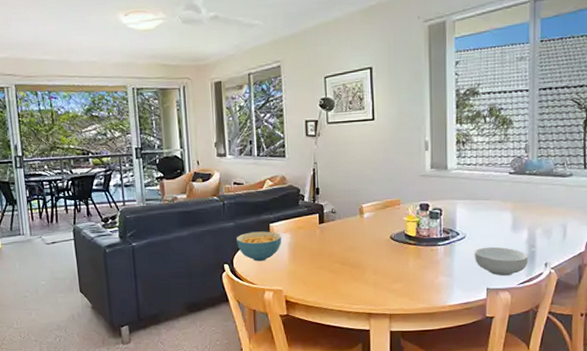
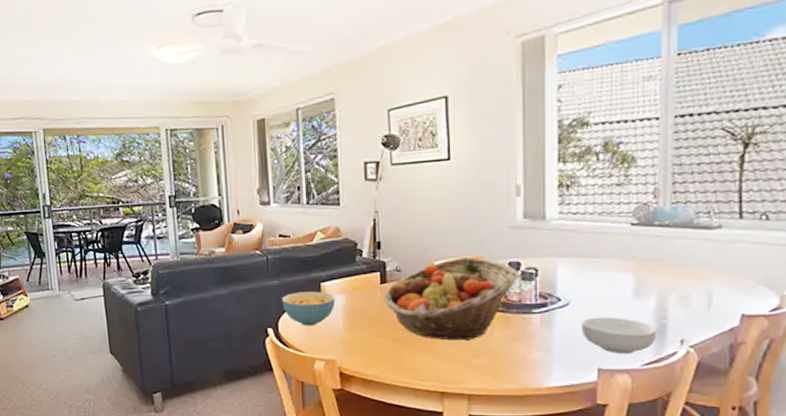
fruit basket: none [322,200,426,270] -> present [384,257,517,341]

